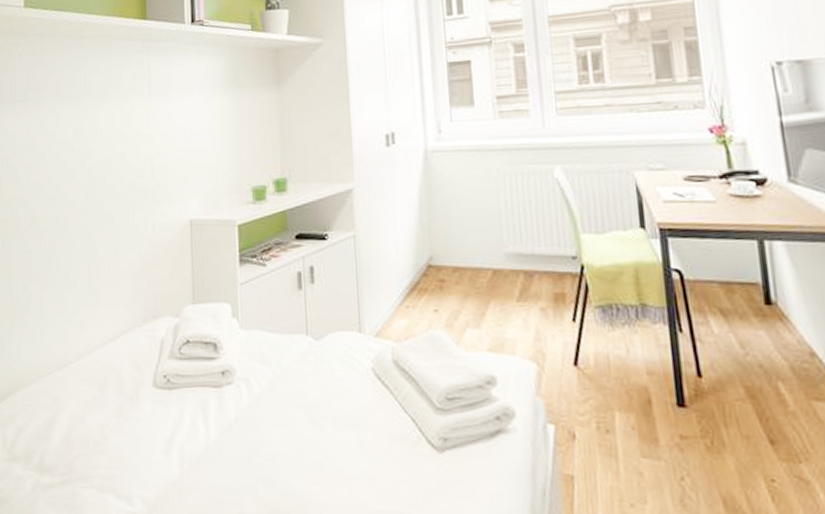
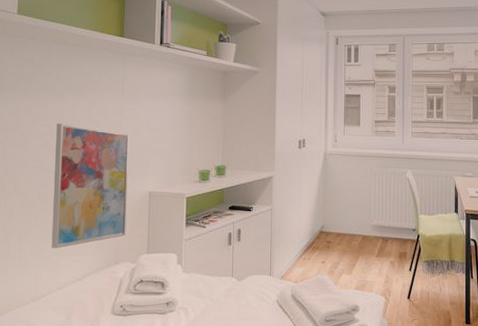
wall art: none [74,137,165,300] -> present [51,123,130,249]

